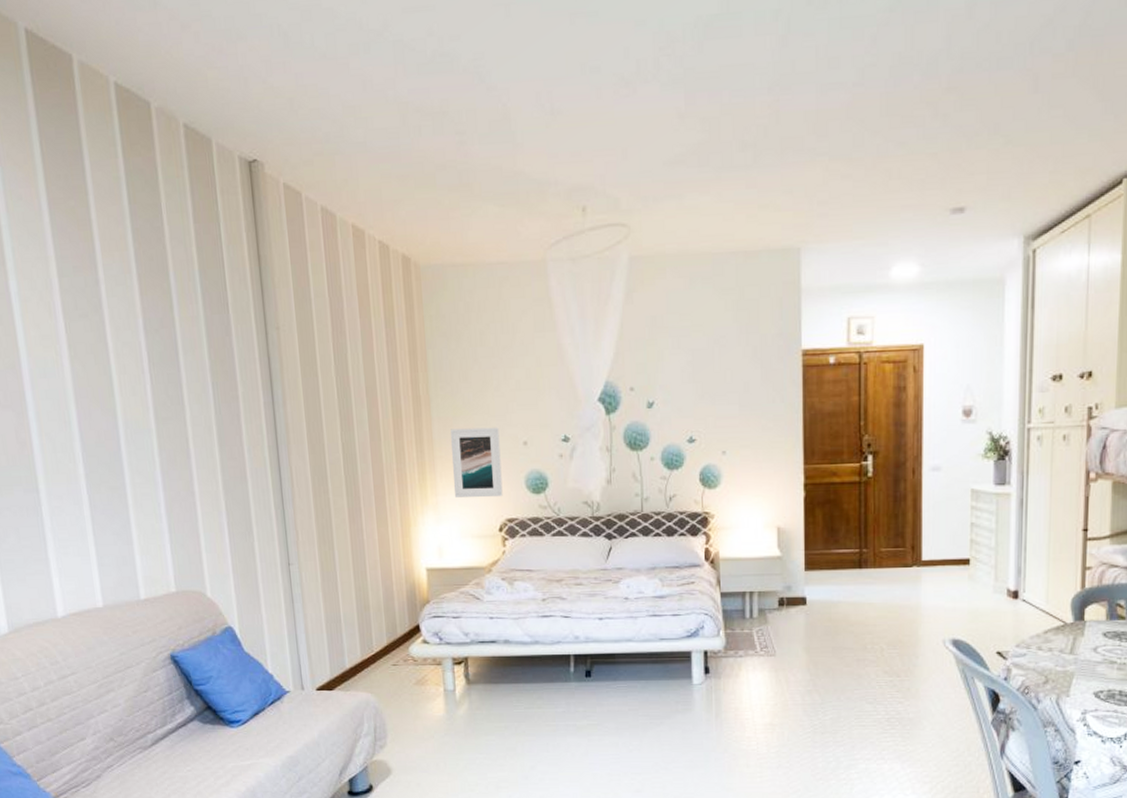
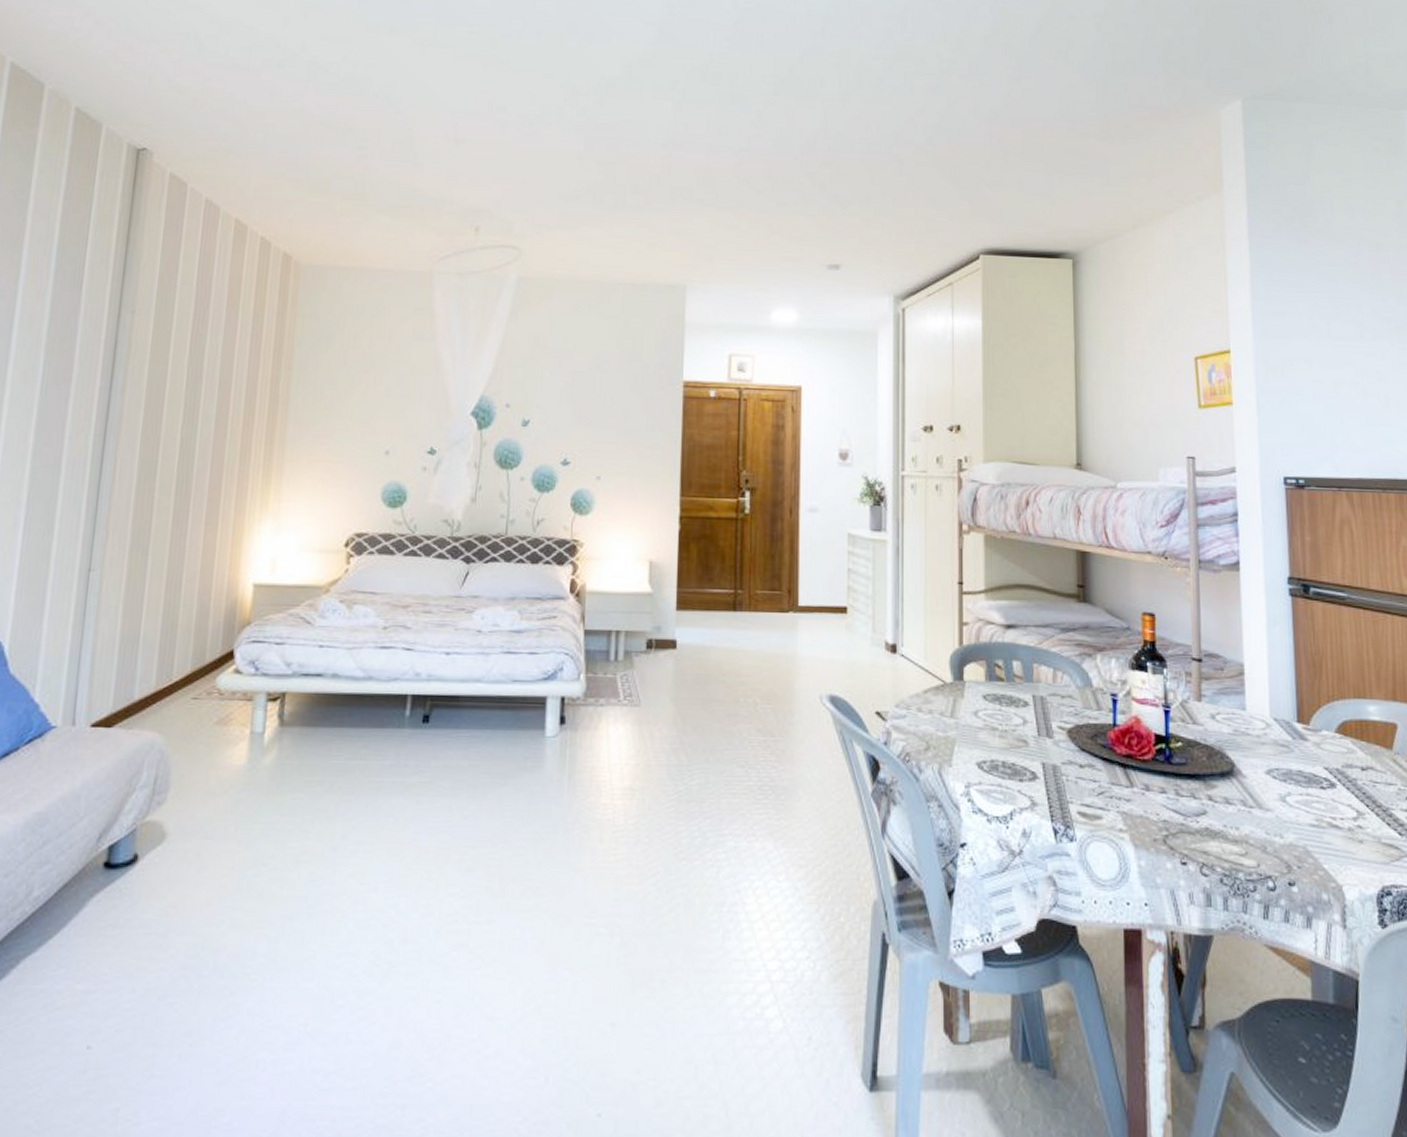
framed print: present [450,427,503,499] -> none [299,431,360,509]

